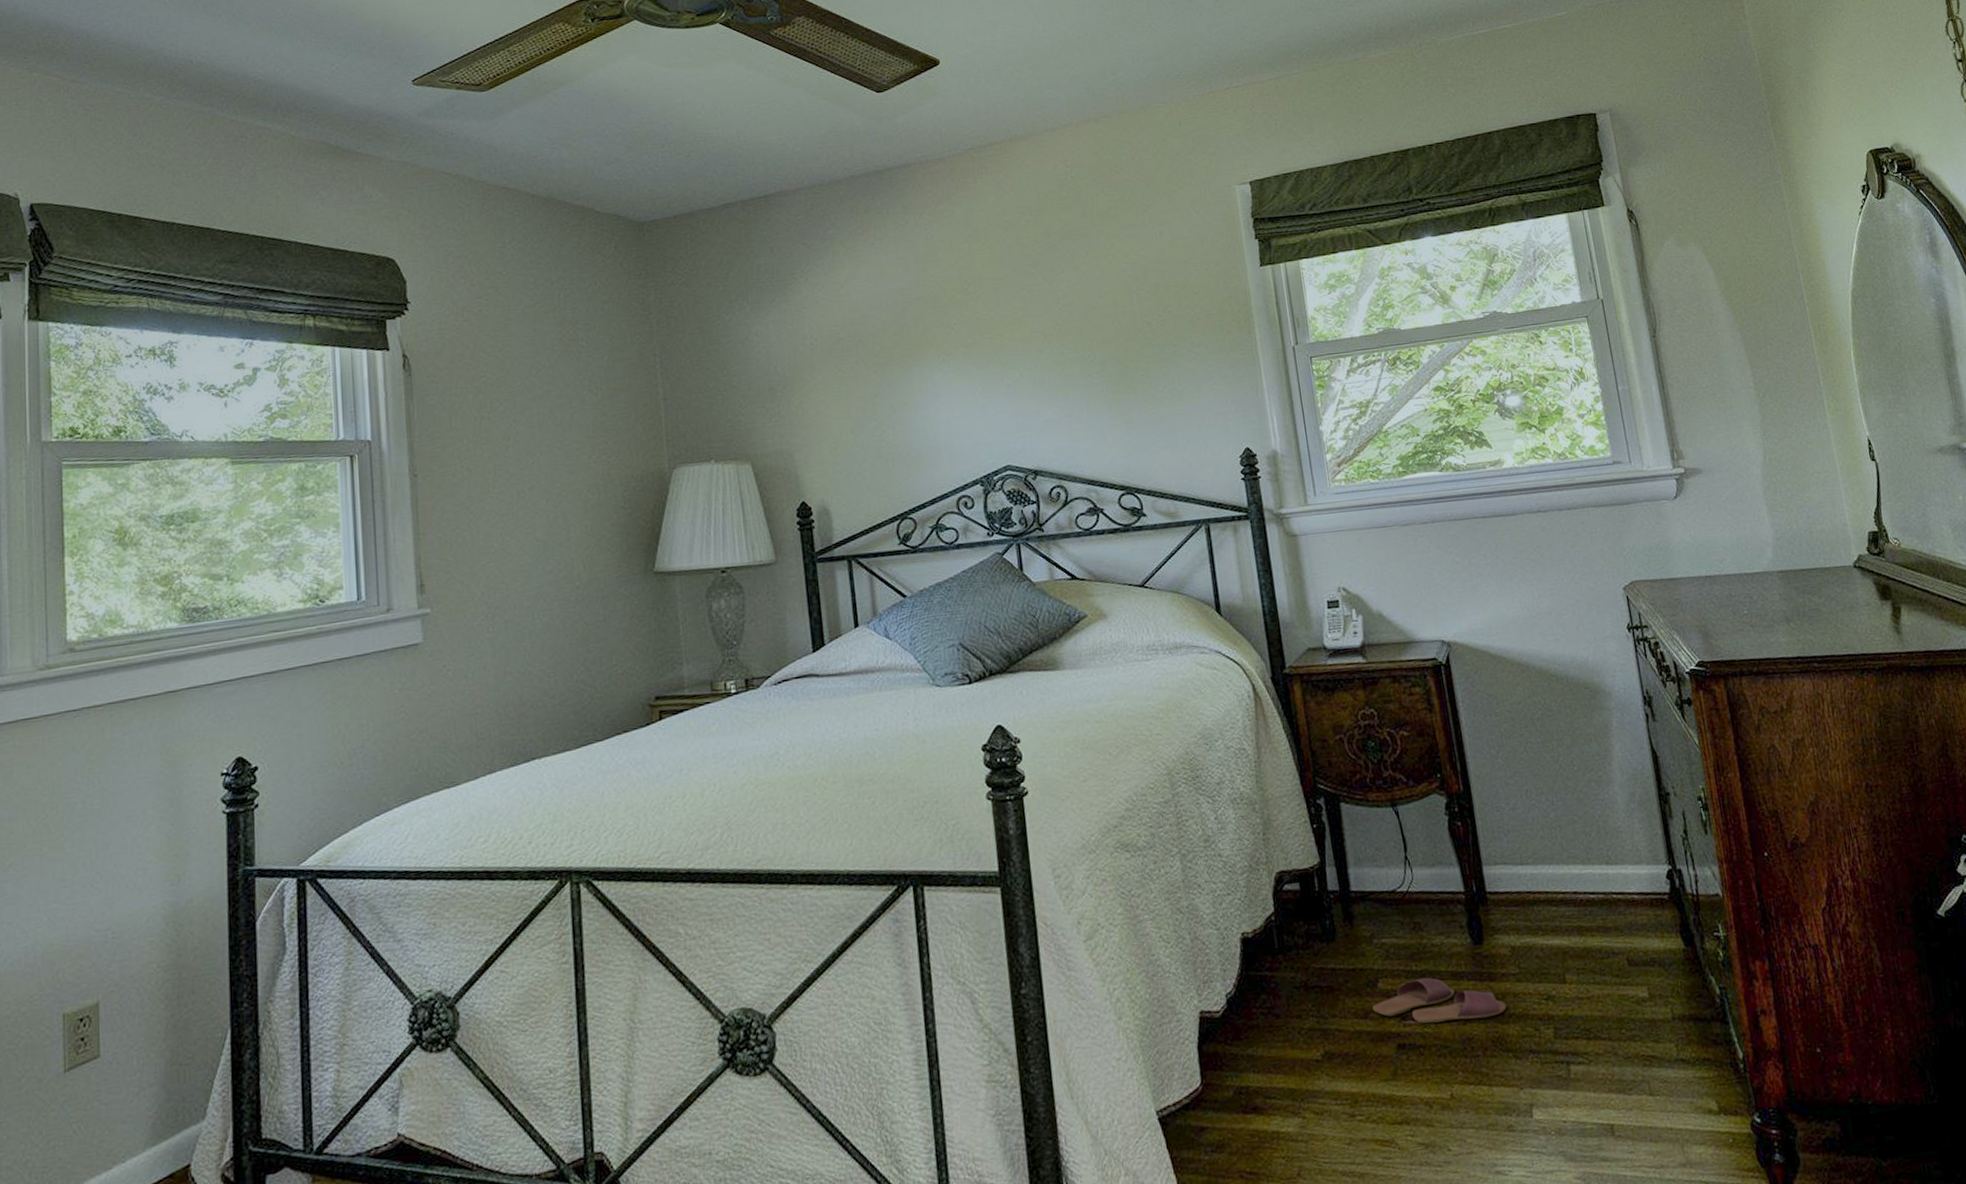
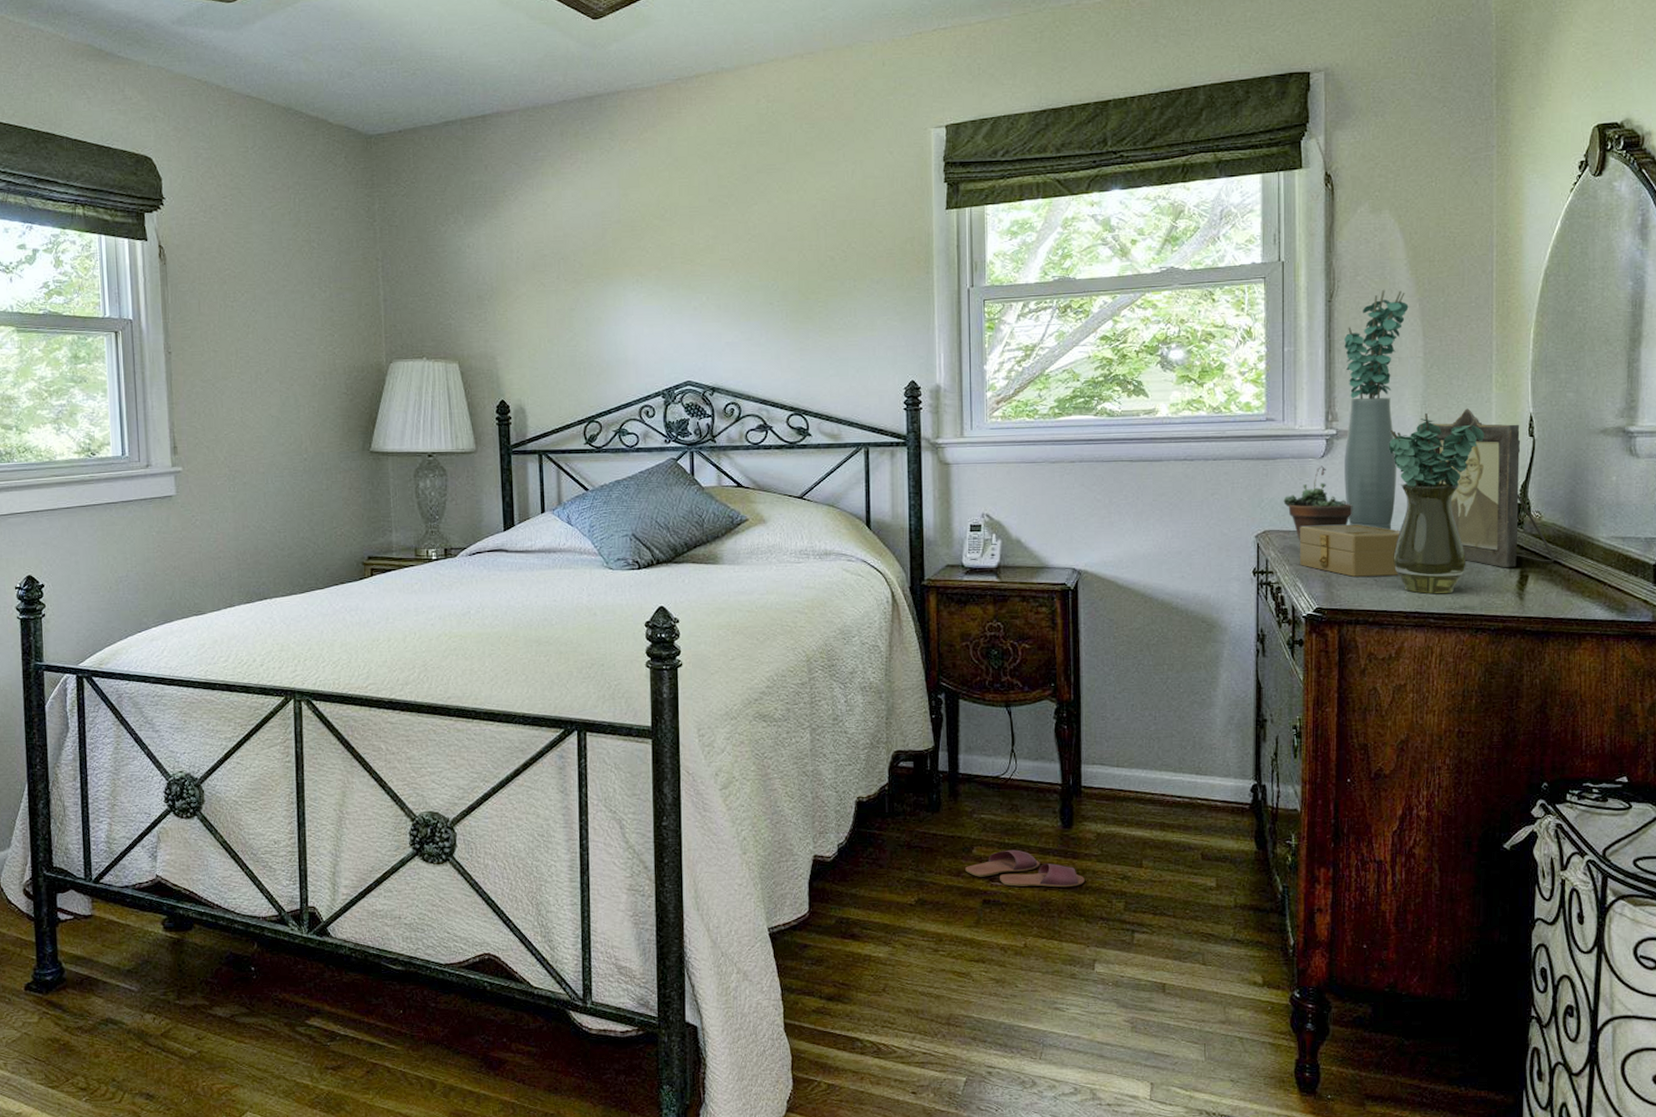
succulent plant: none [1644,507,1717,592] -> present [1283,466,1353,544]
jewelry box: none [1666,566,1774,624] -> present [1300,524,1401,577]
vase: none [1674,321,1758,570] -> present [1344,290,1409,530]
vase: none [1736,443,1838,636] -> present [1389,412,1484,594]
photo frame: none [1776,436,1923,601] -> present [1432,408,1555,568]

